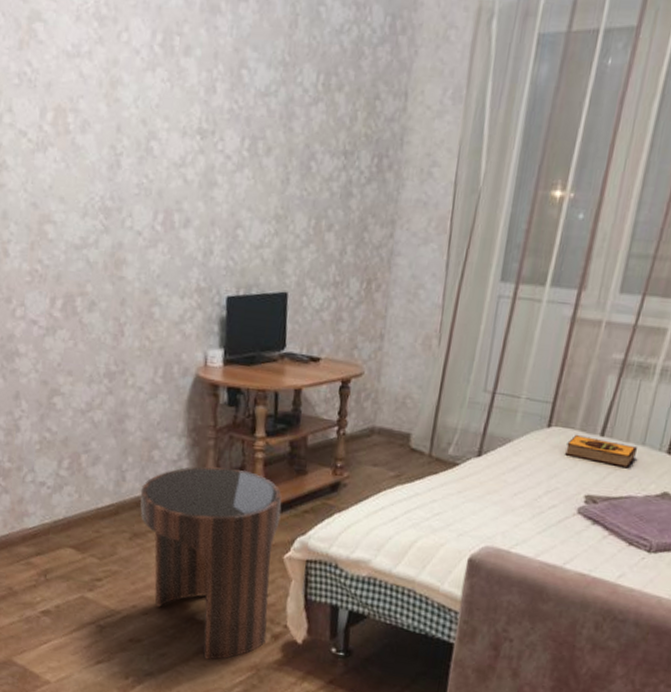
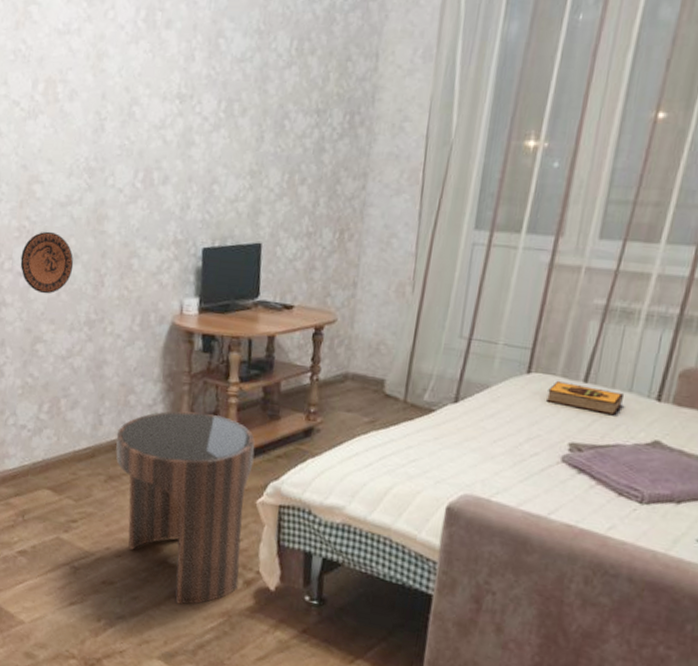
decorative plate: none [33,276,91,344] -> present [20,231,74,294]

